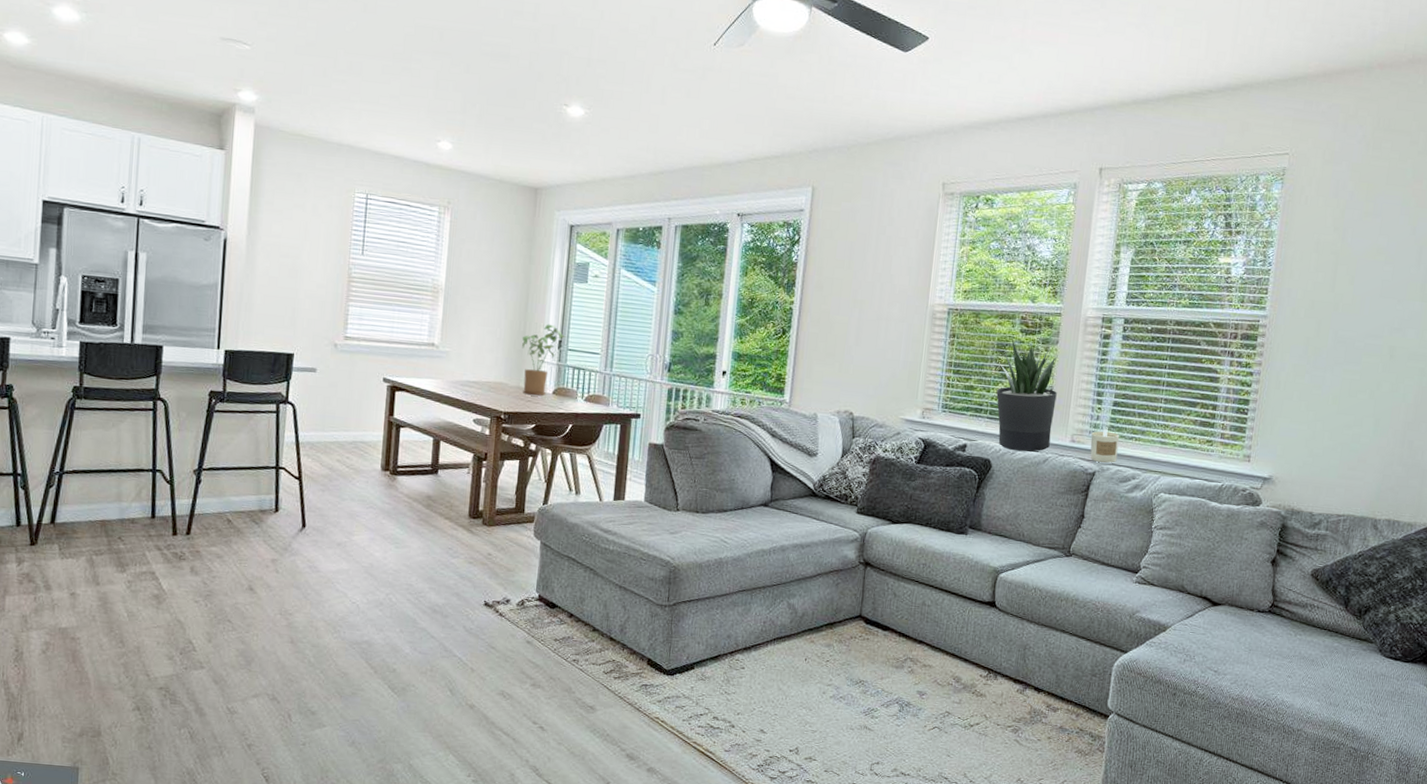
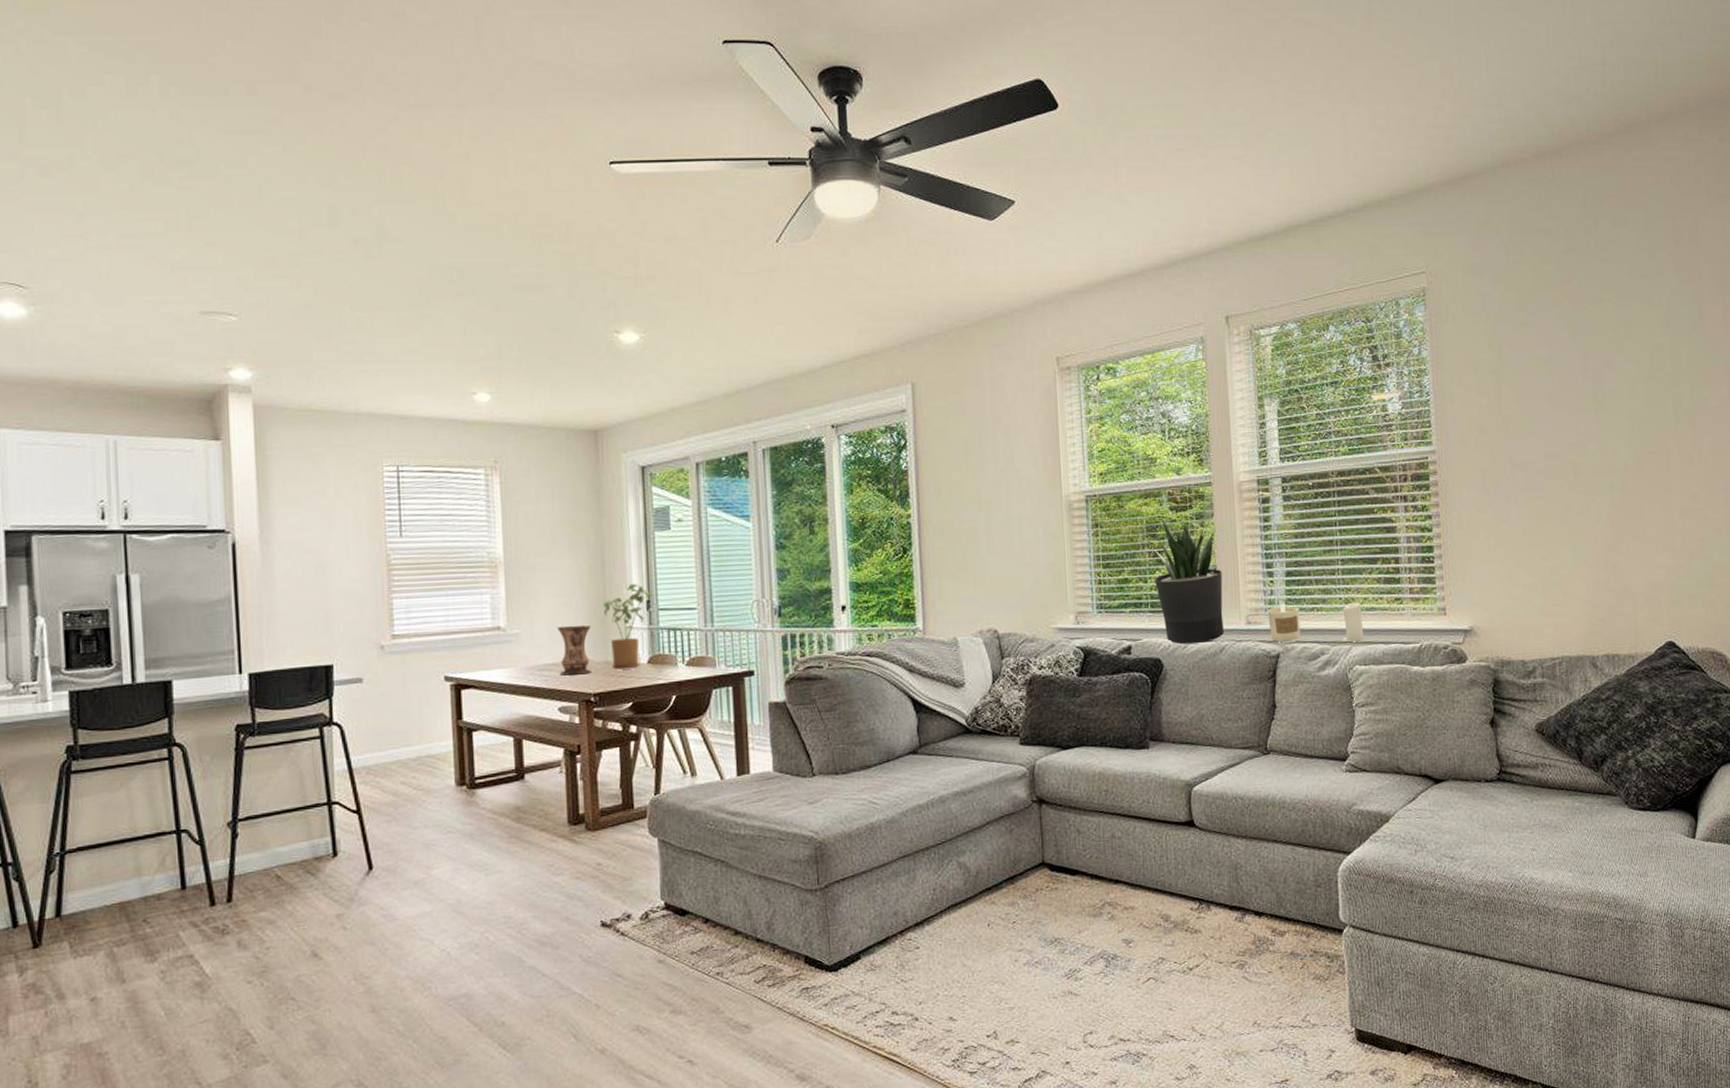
vase: none [479,351,509,395] -> present [557,624,591,676]
candle: none [1152,437,1176,472] -> present [1342,602,1364,642]

